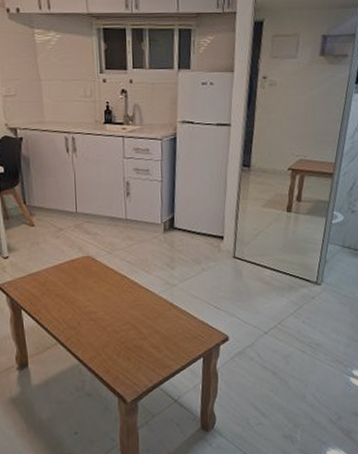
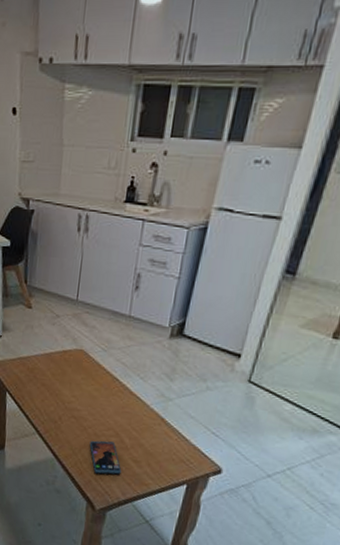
smartphone: none [111,335,145,368] -> present [89,440,122,475]

